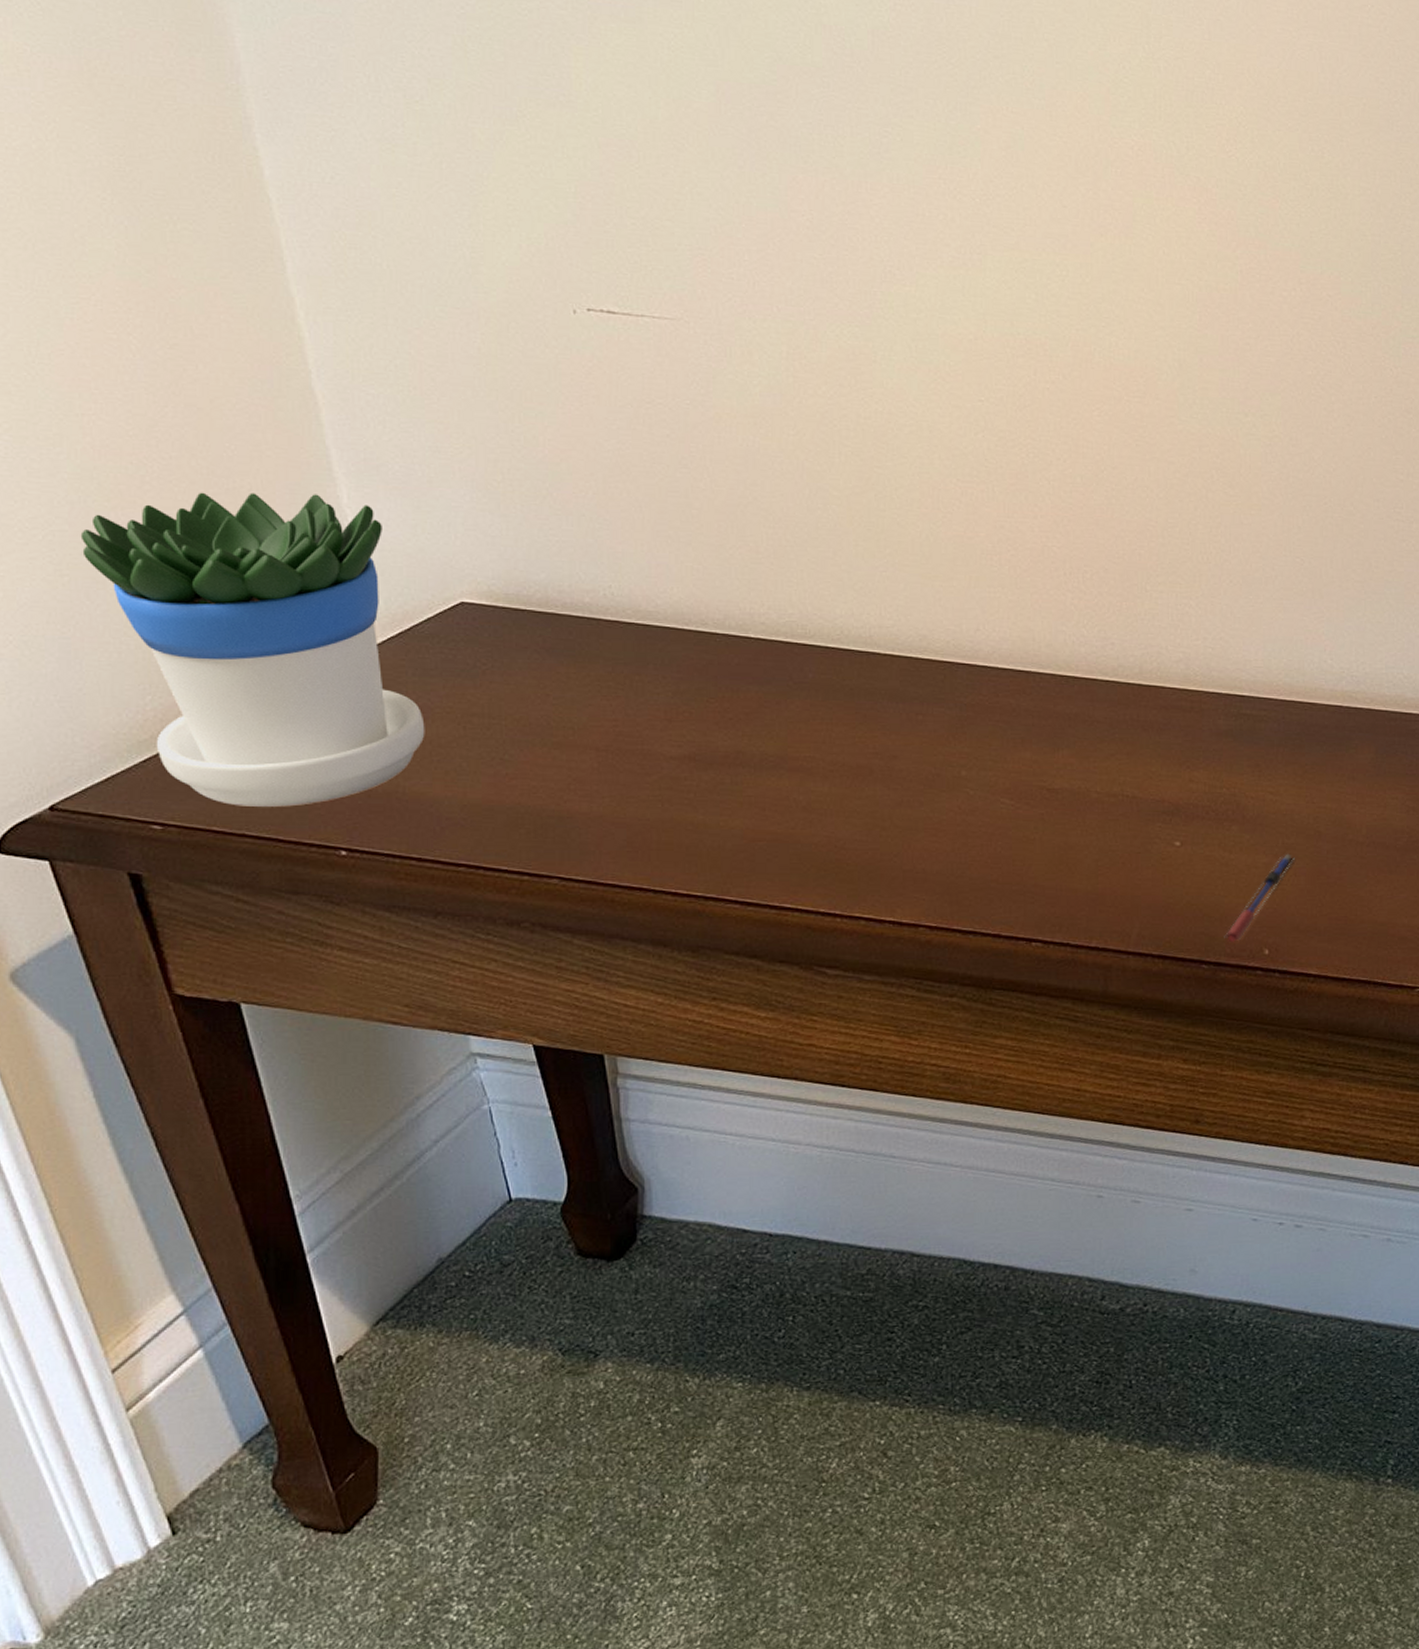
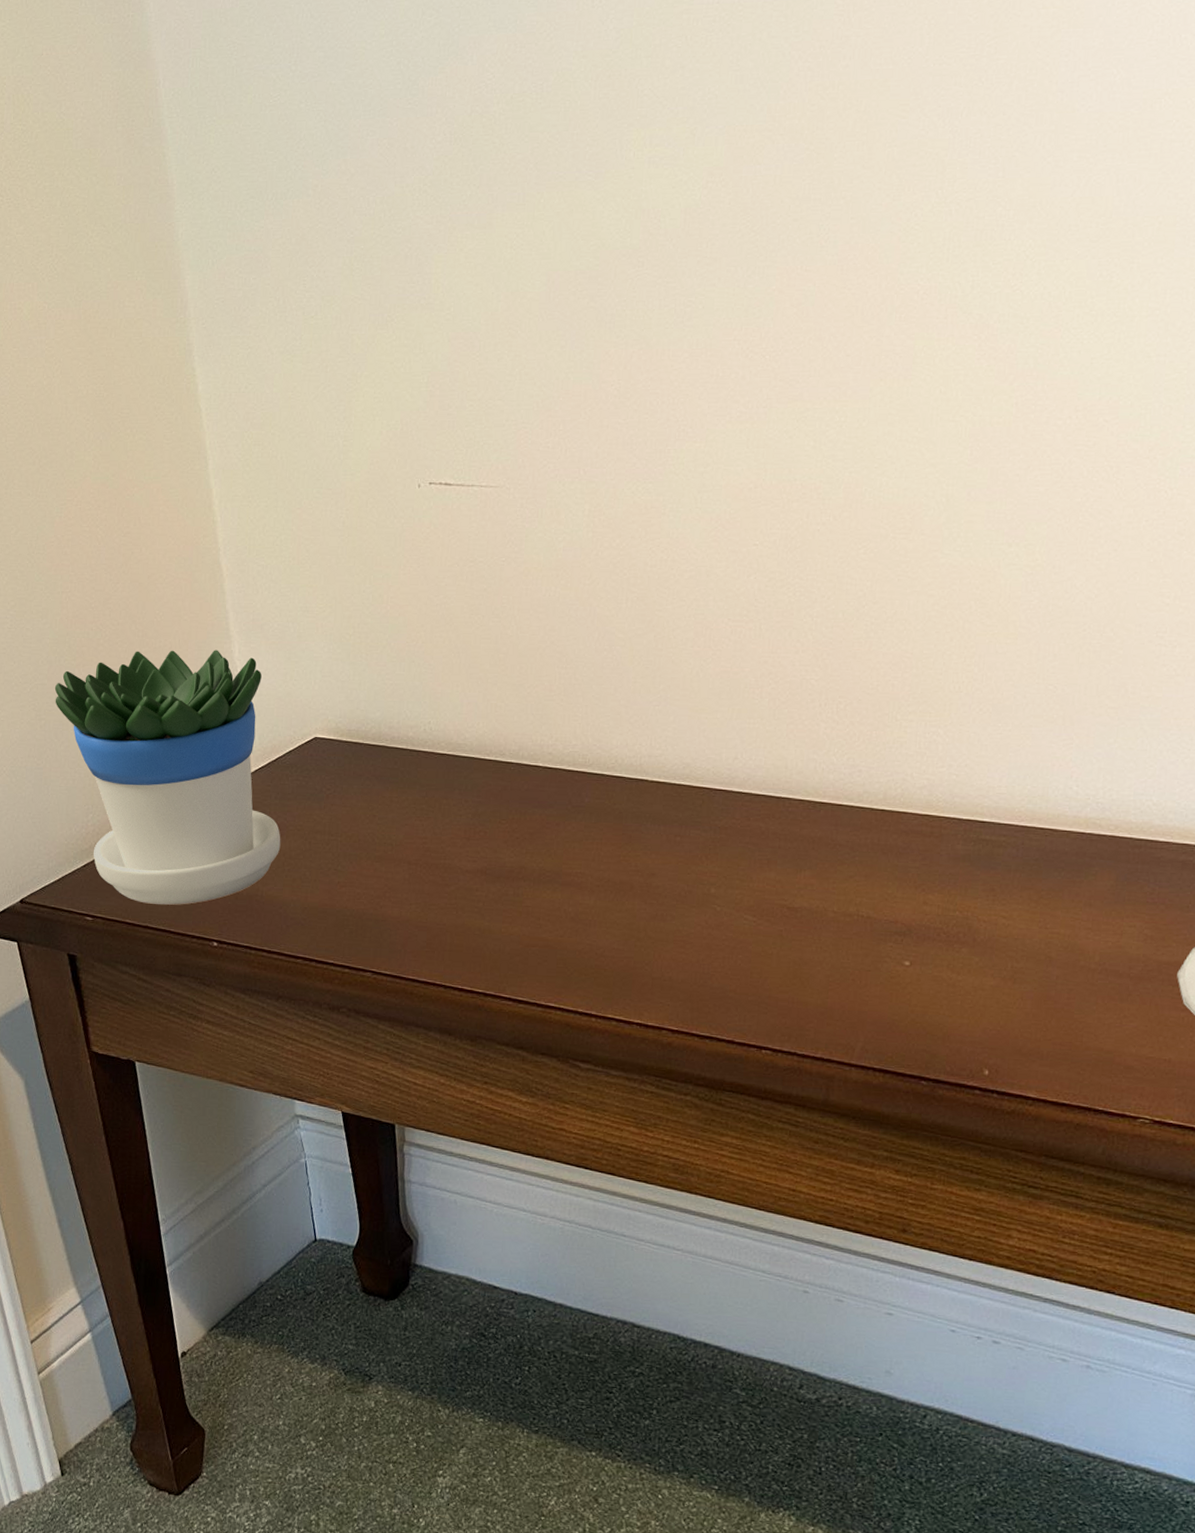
pen: present [1224,853,1295,942] -> none [945,977,1023,1061]

